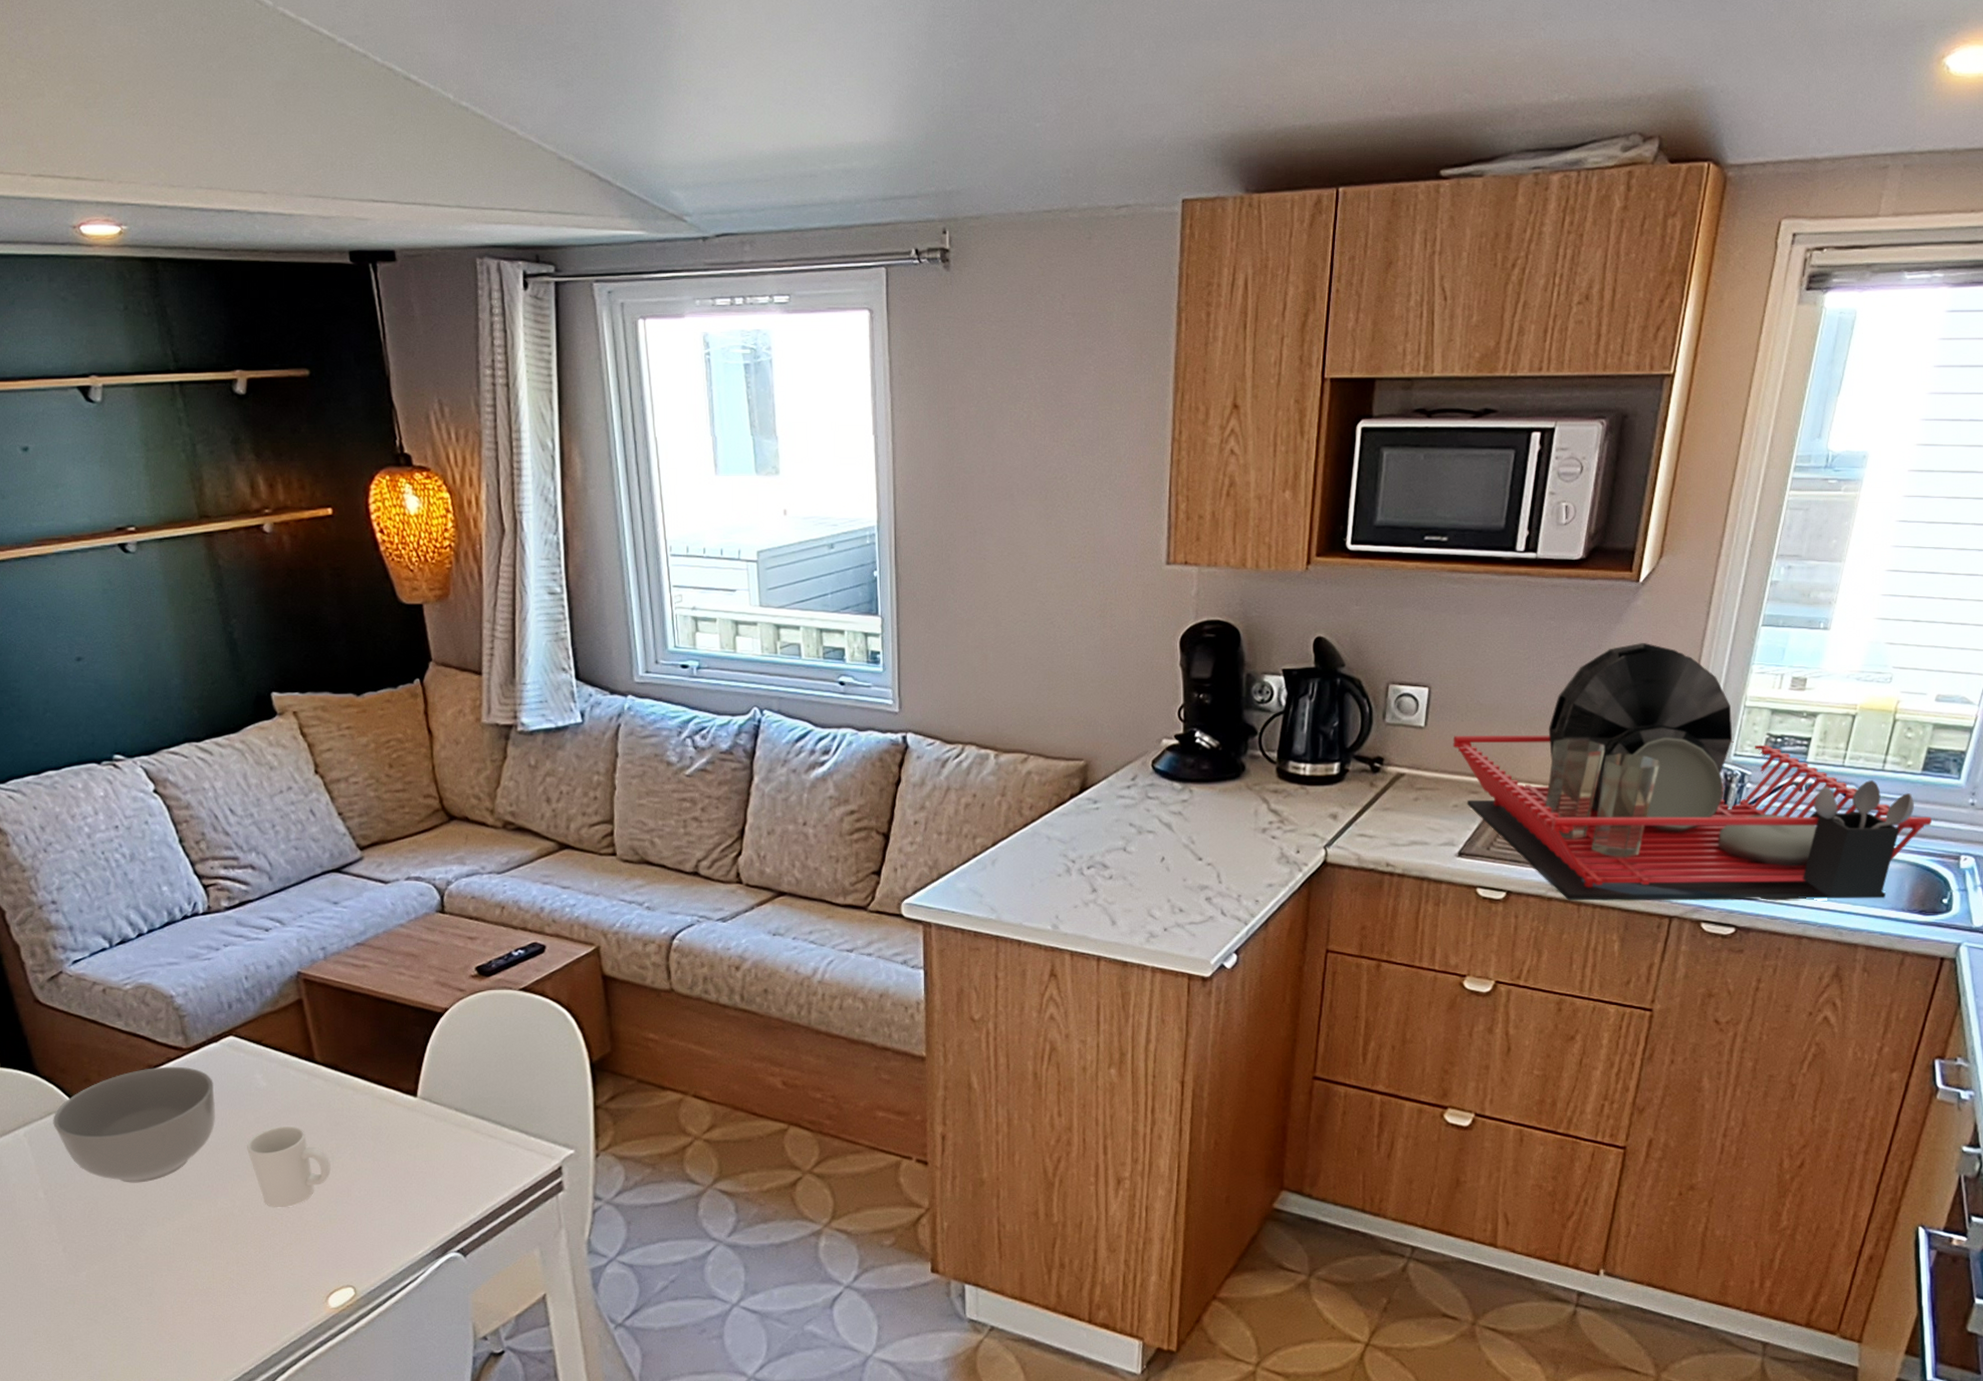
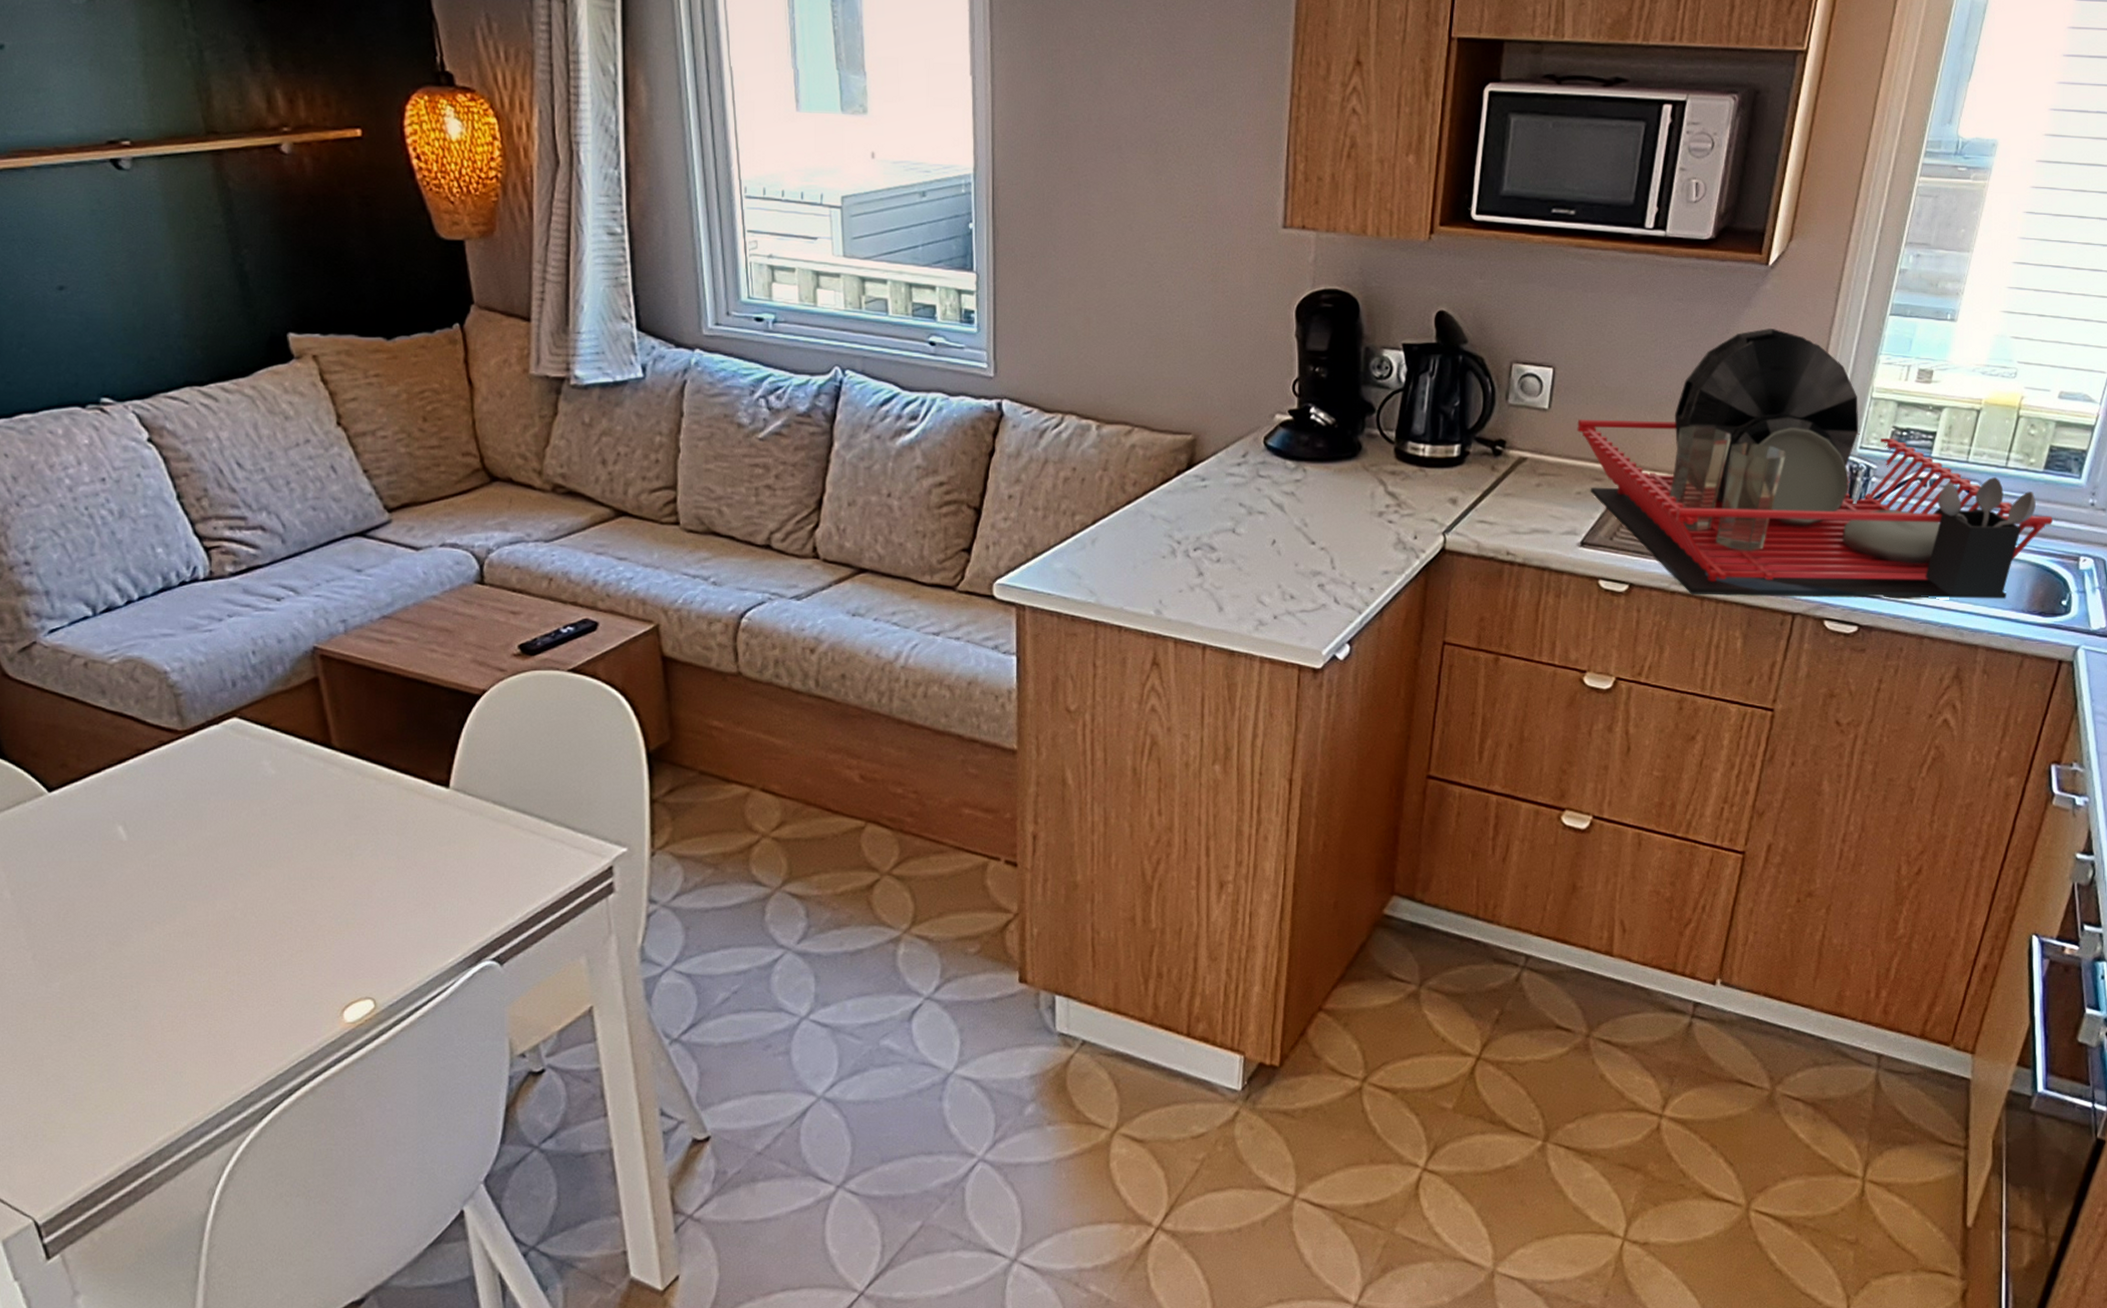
bowl: present [53,1066,215,1183] -> none [22,751,215,882]
mug: present [247,1126,331,1208] -> none [252,820,349,911]

